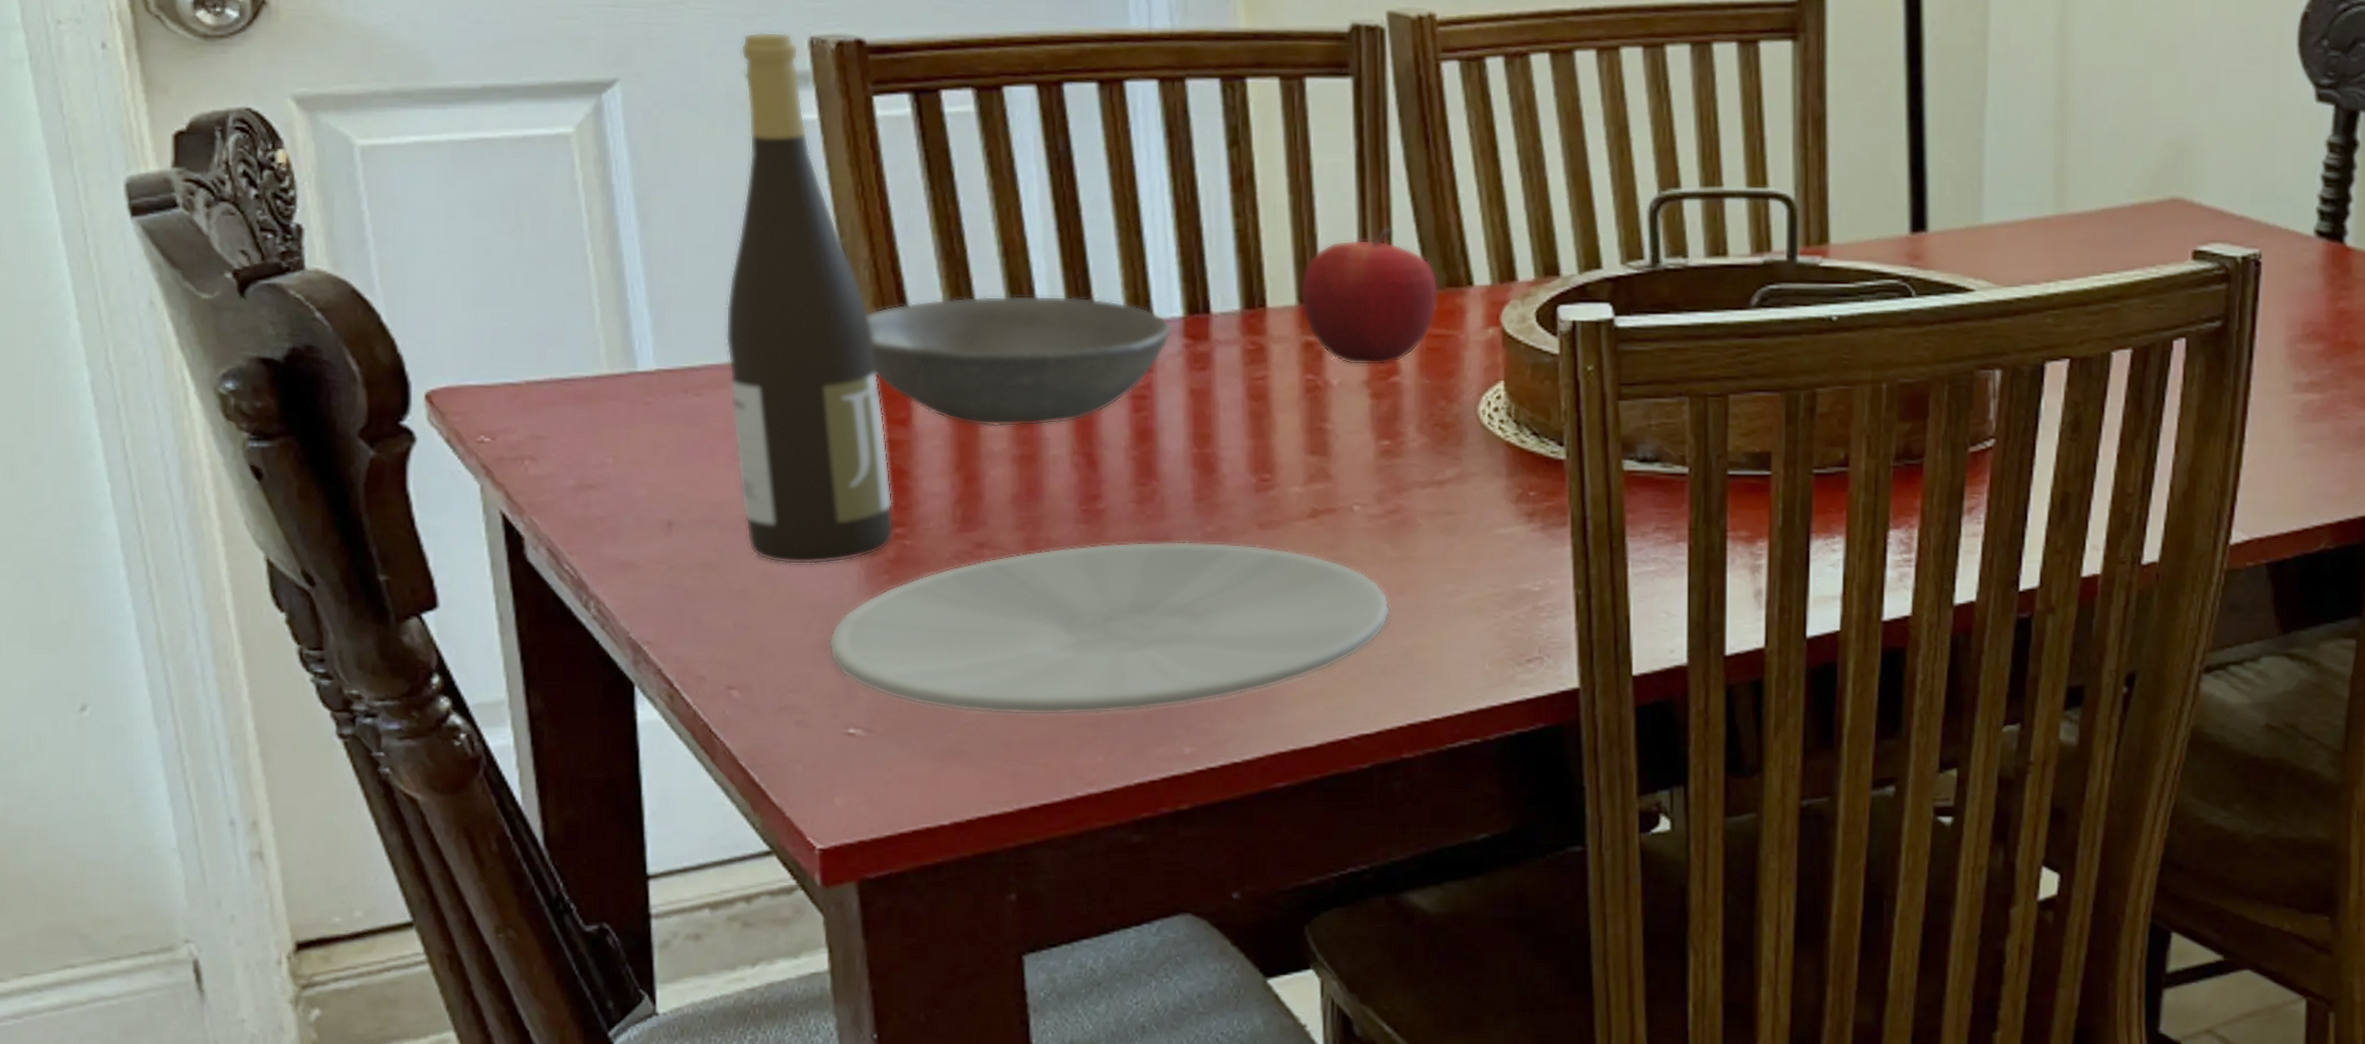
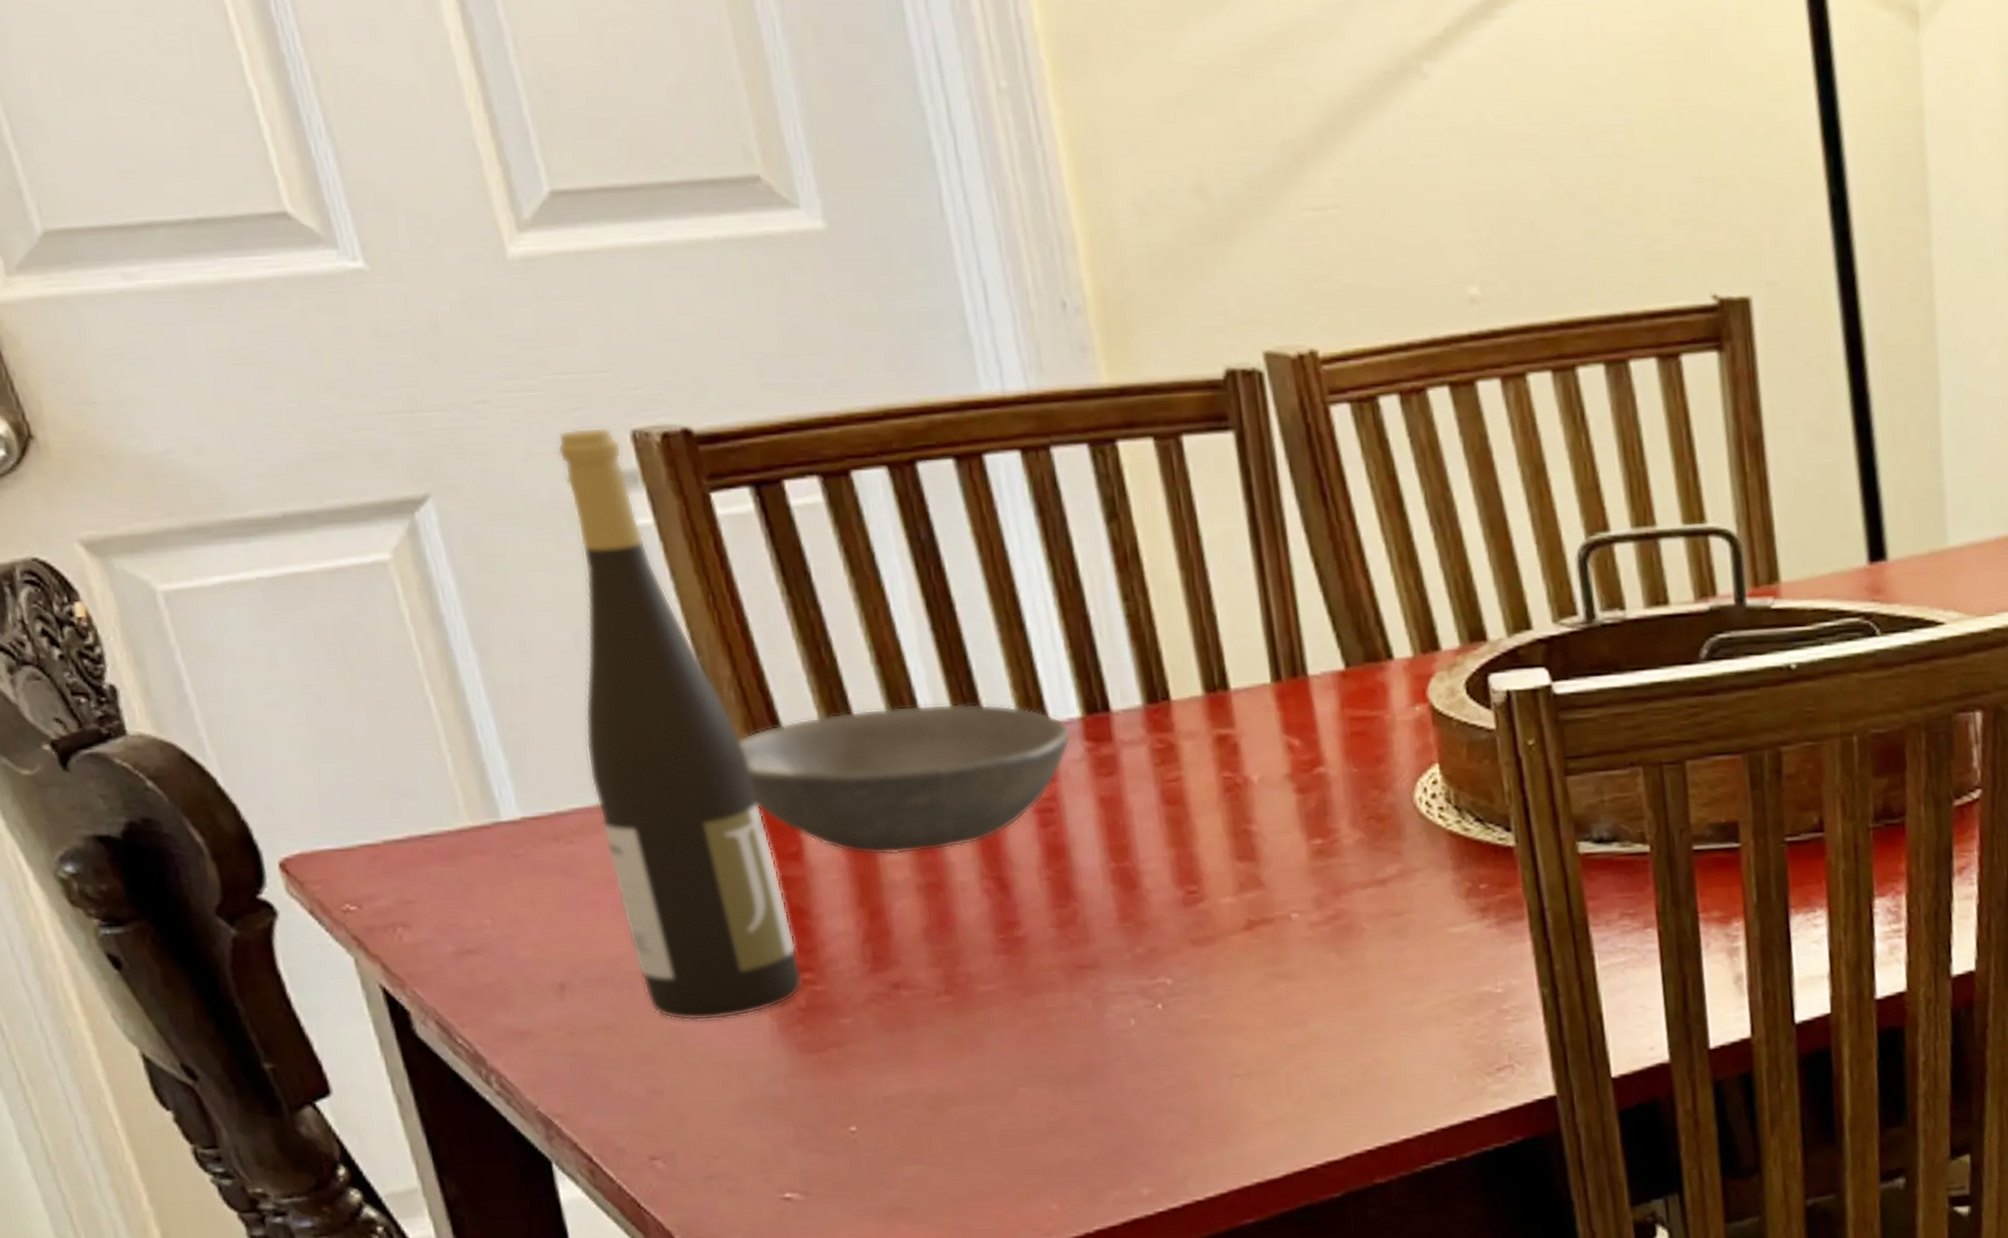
plate: present [828,541,1391,715] -> none [749,964,1345,1167]
fruit: present [1300,227,1439,366] -> none [1204,599,1357,758]

